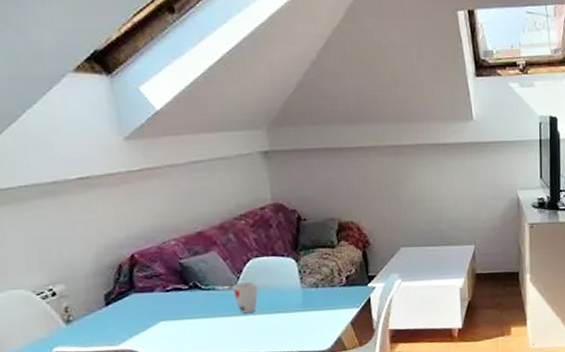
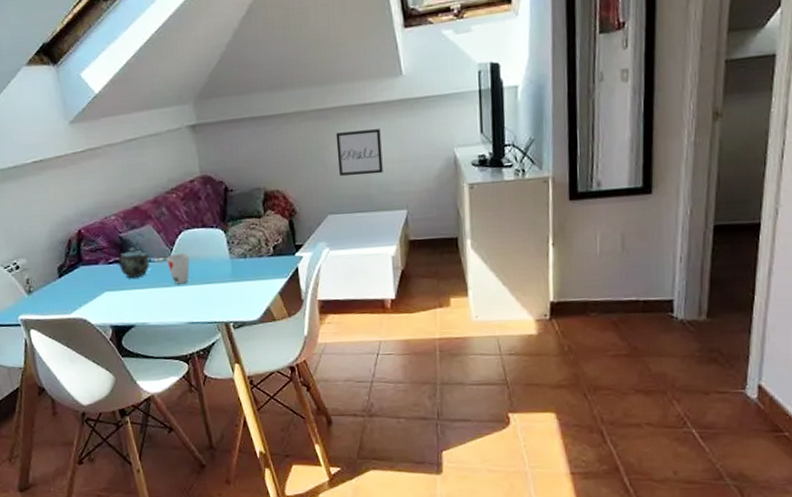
teapot: none [176,274,214,307] -> present [117,247,150,279]
wall art: none [410,168,454,211] -> present [335,129,383,176]

